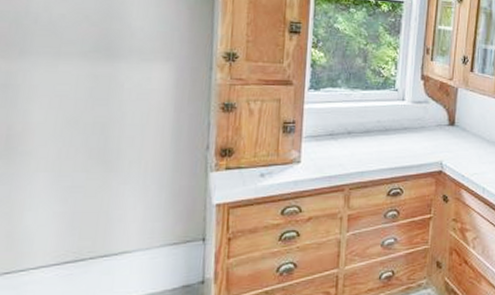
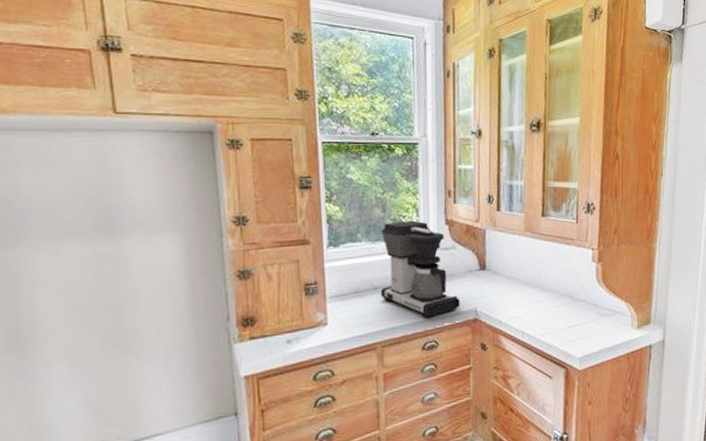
coffee maker: none [353,72,427,166] -> present [380,220,460,318]

